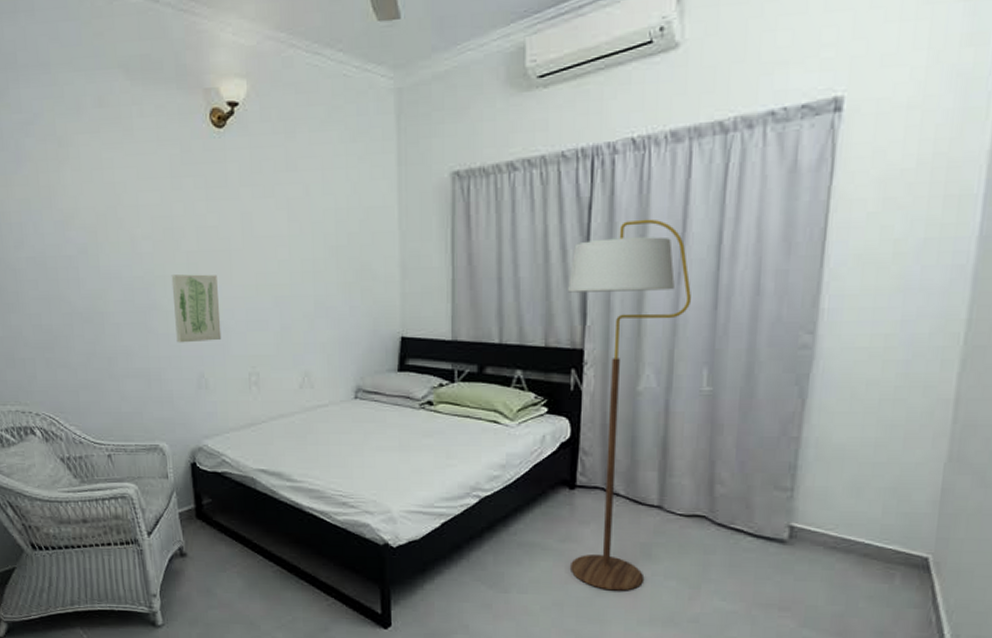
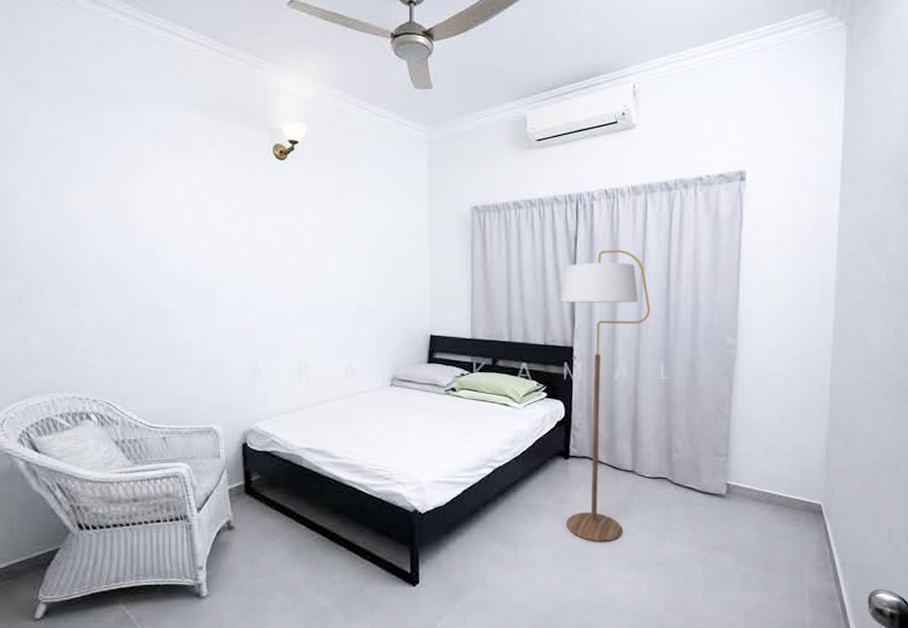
wall art: present [171,274,222,343] -> none [232,279,276,337]

